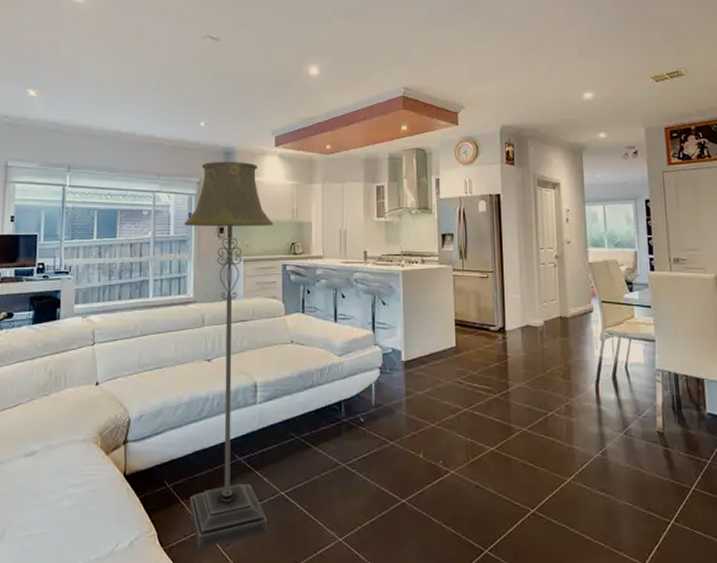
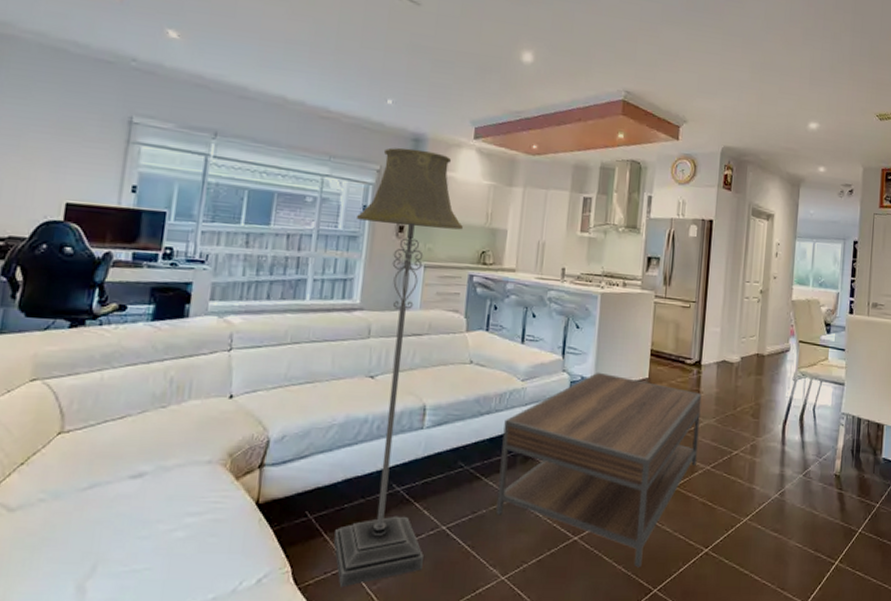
coffee table: none [327,343,512,529] -> present [495,372,702,568]

